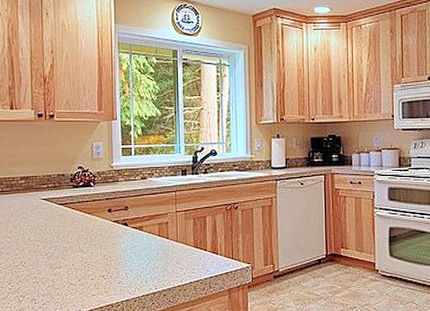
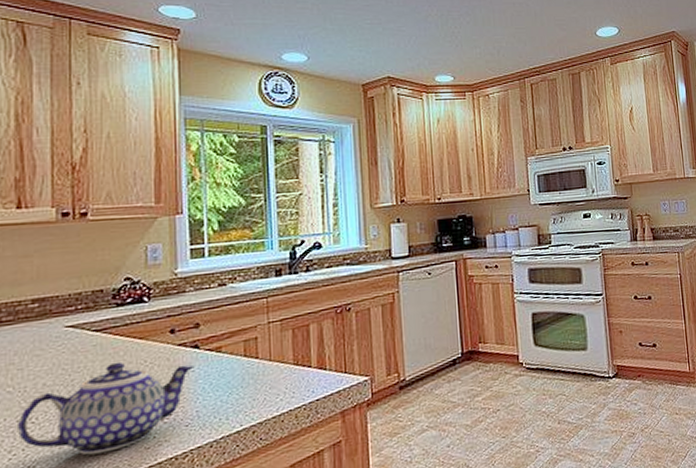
teapot: none [13,229,124,294] -> present [16,362,195,456]

